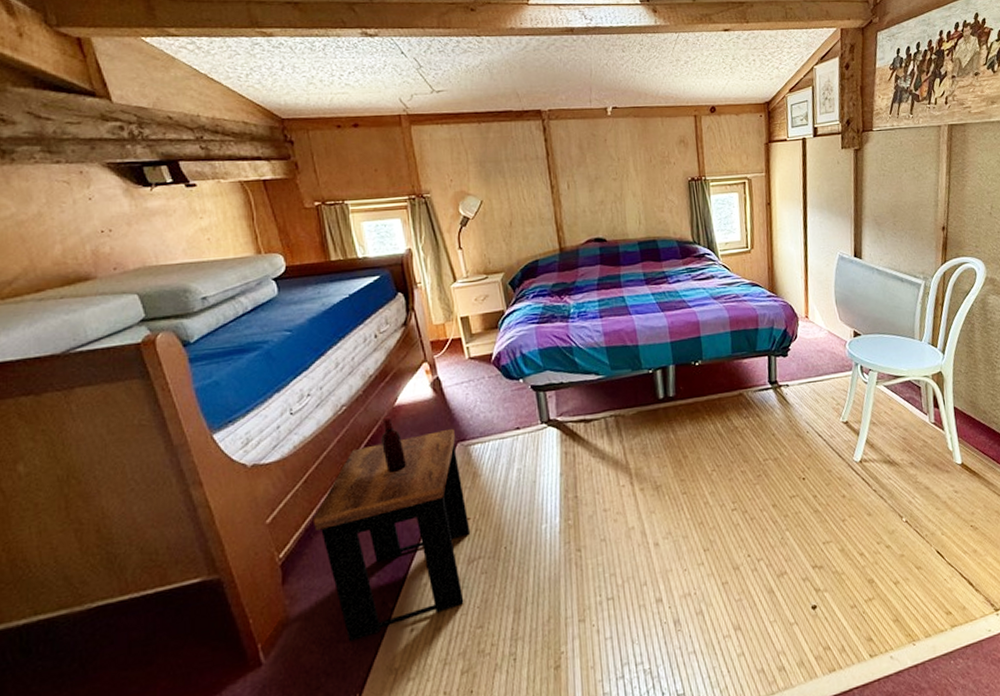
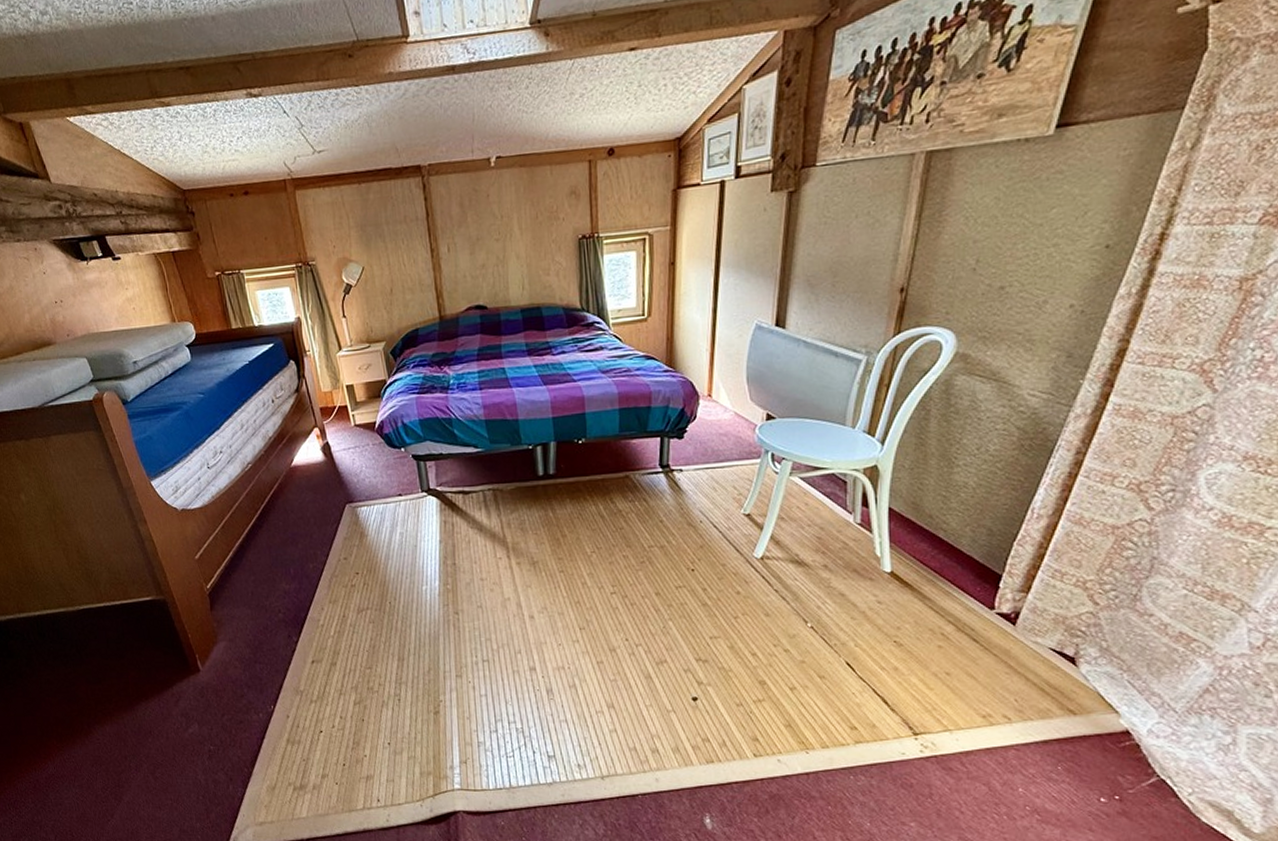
side table: present [312,415,471,642] -> none [230,474,360,663]

